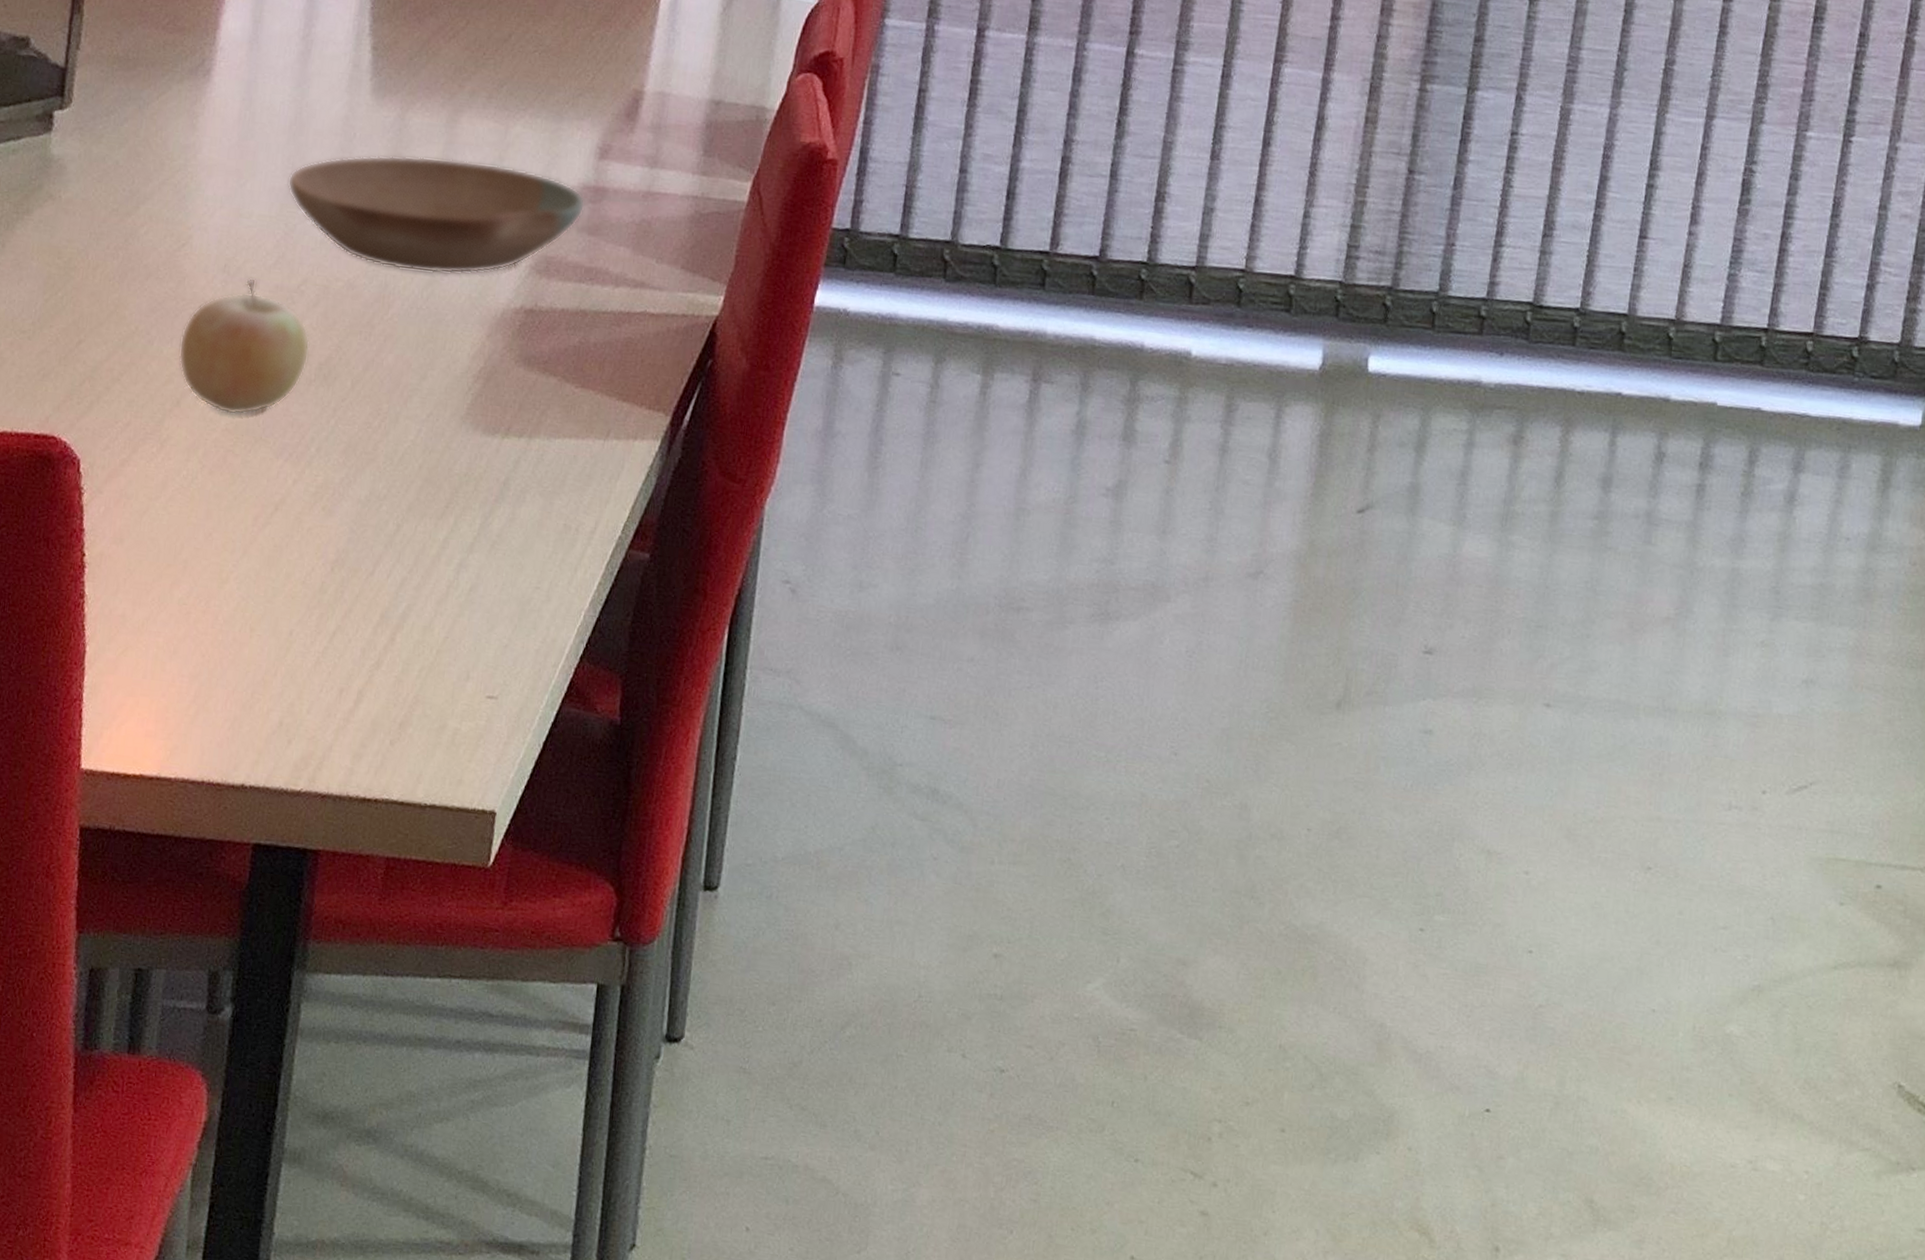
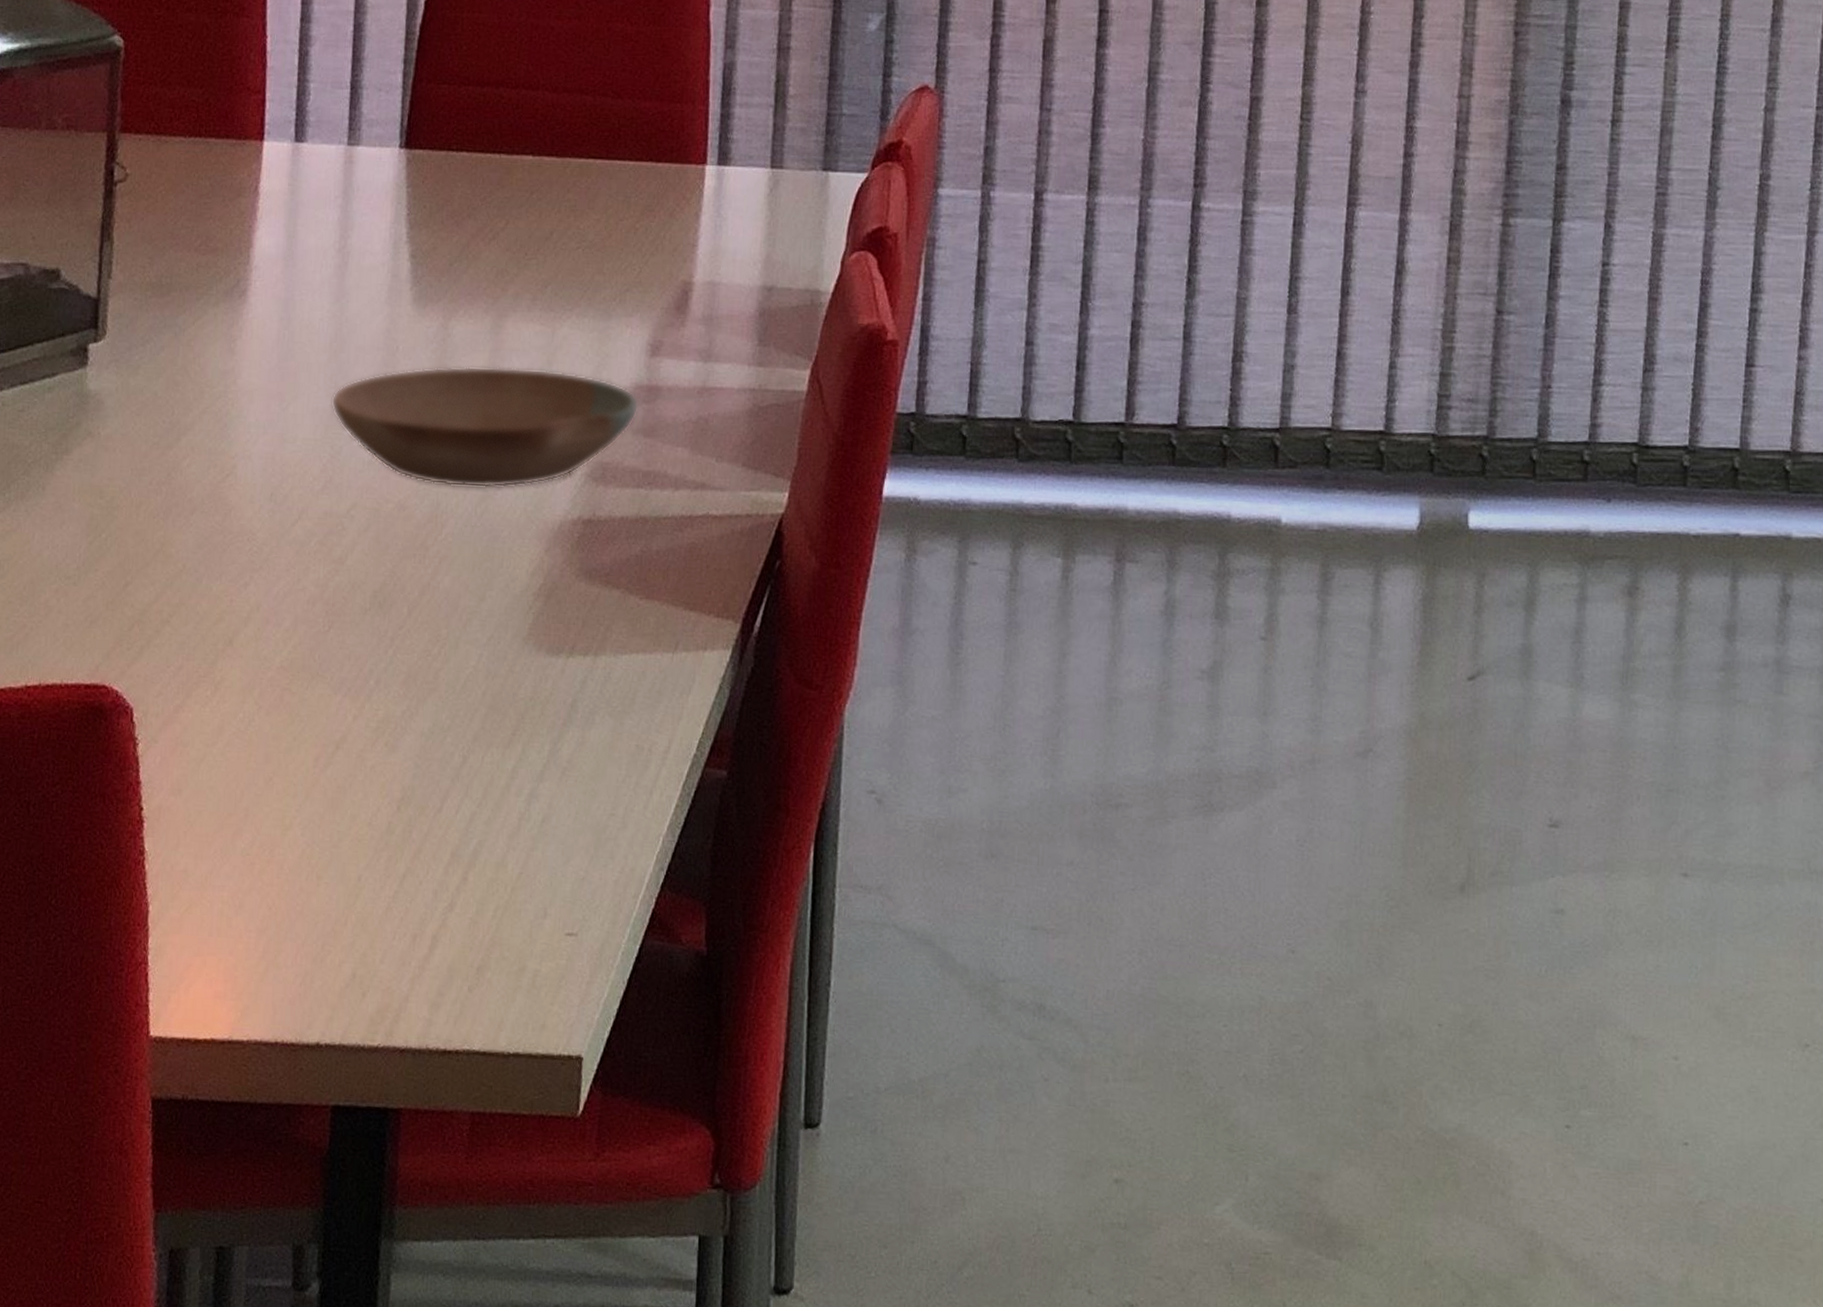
fruit: present [178,278,310,415] -> none [228,506,363,652]

